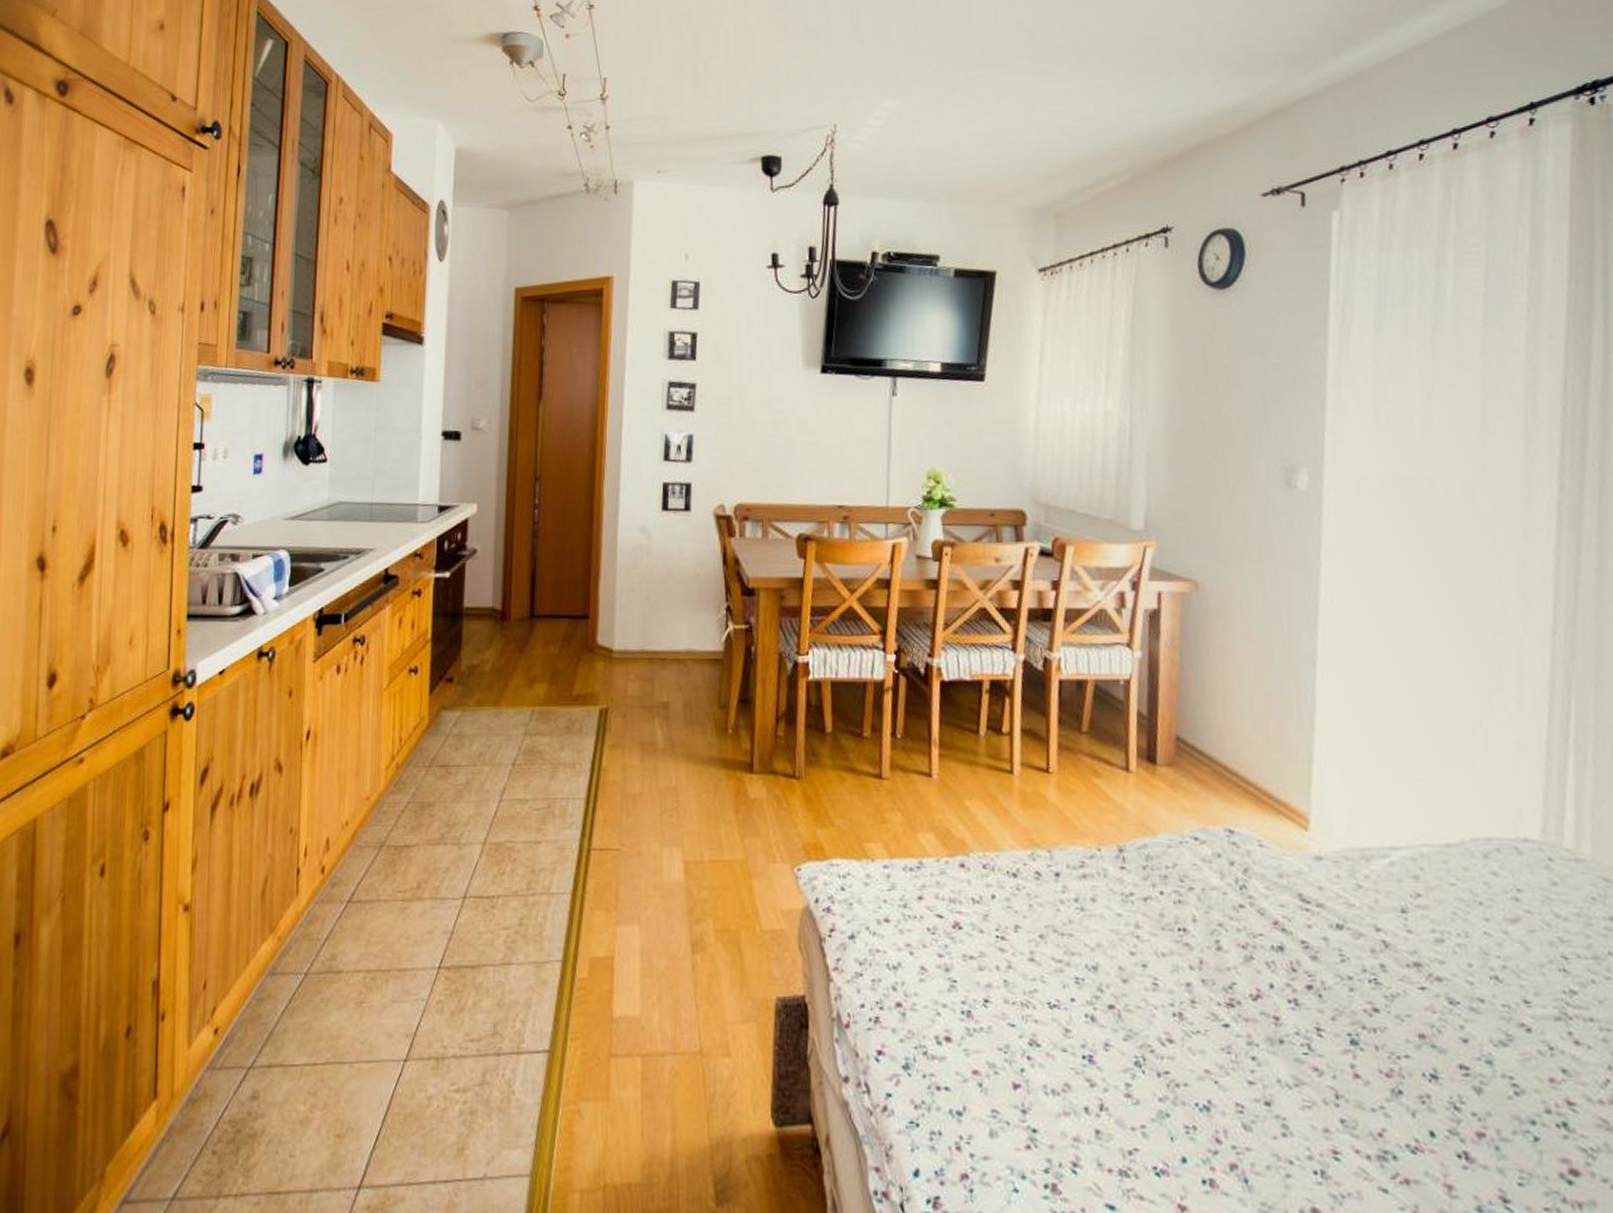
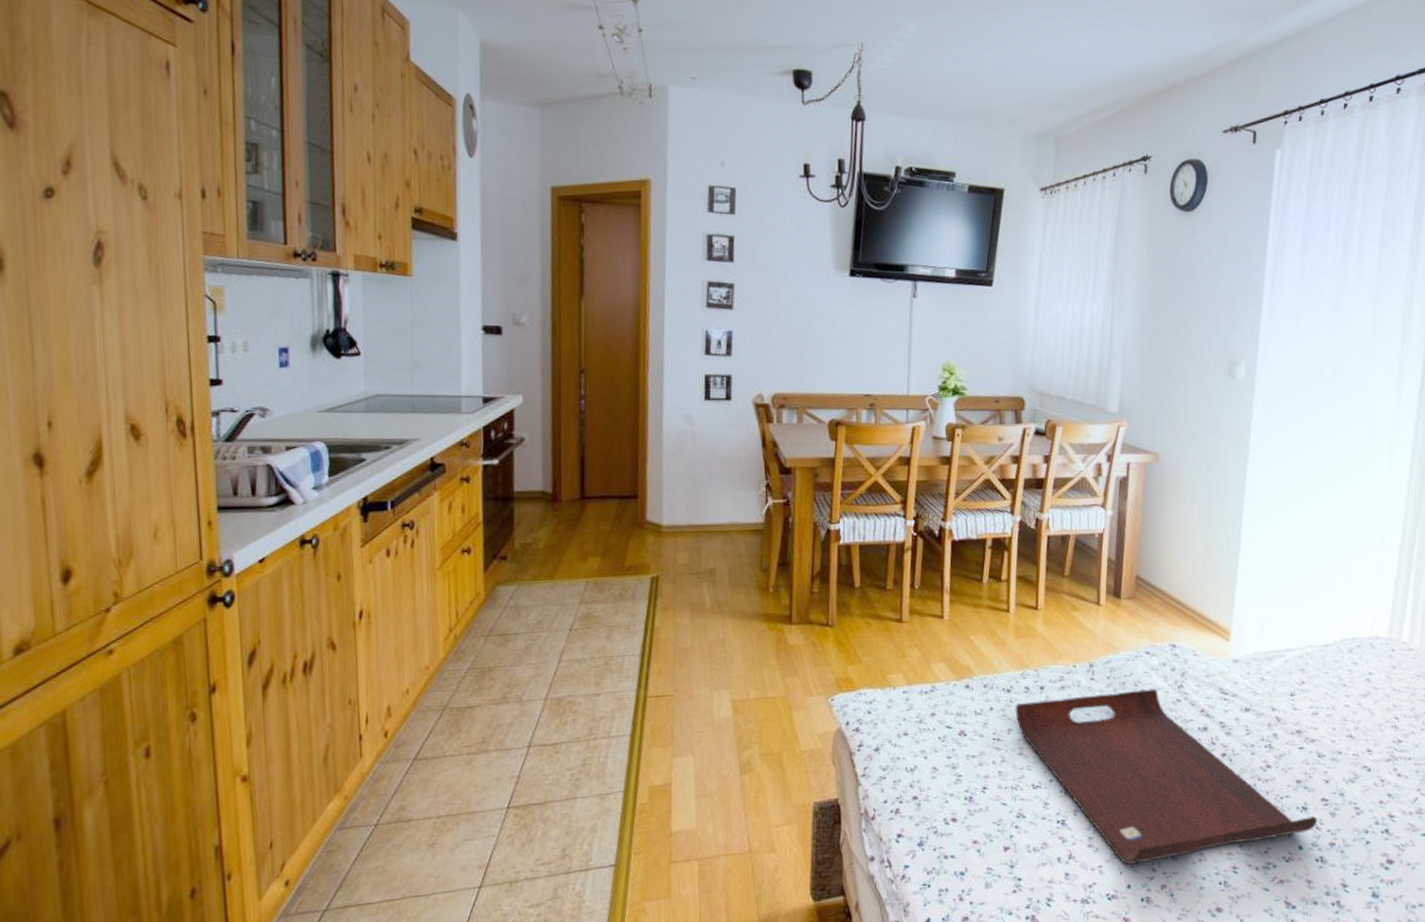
serving tray: none [1023,887,1455,1129] -> present [1015,688,1317,865]

